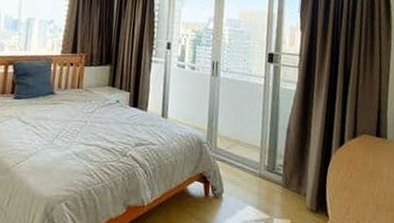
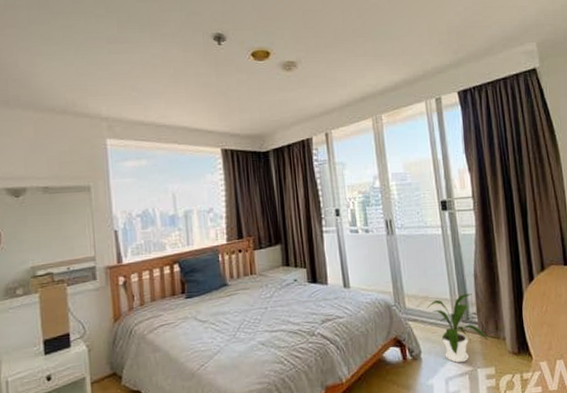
house plant: none [236,145,290,210] -> present [426,293,488,363]

